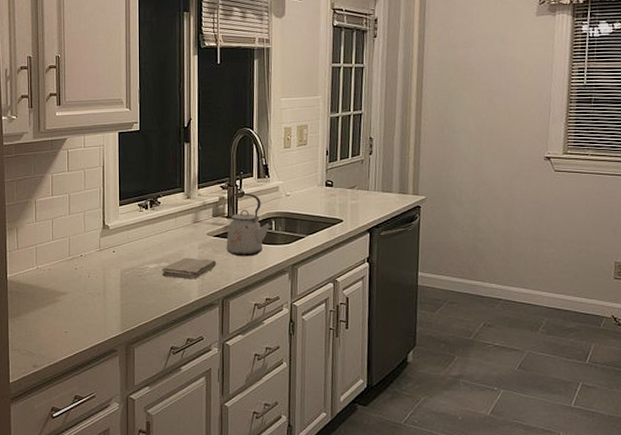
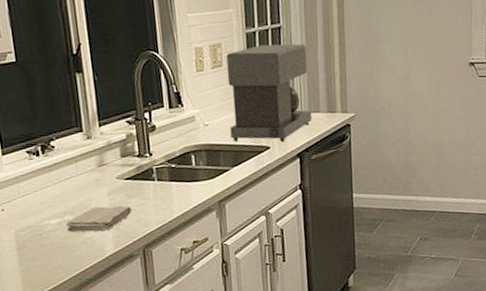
kettle: present [226,192,272,257] -> none [138,126,192,199]
coffee maker: none [308,128,385,216] -> present [226,44,312,142]

